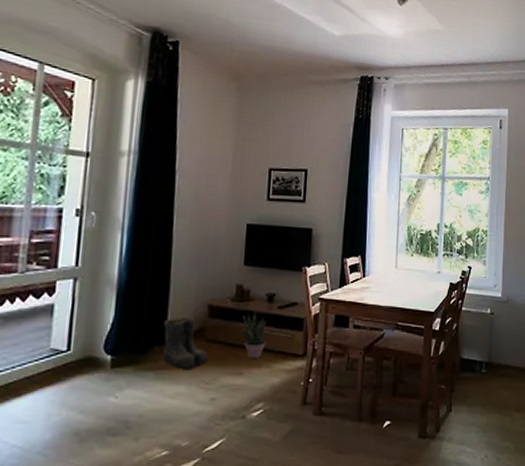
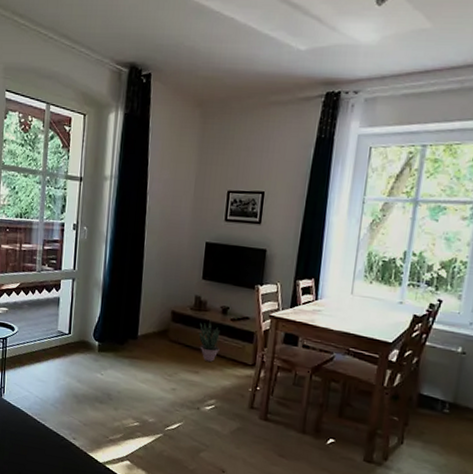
boots: present [163,316,210,369] -> none [135,318,172,362]

